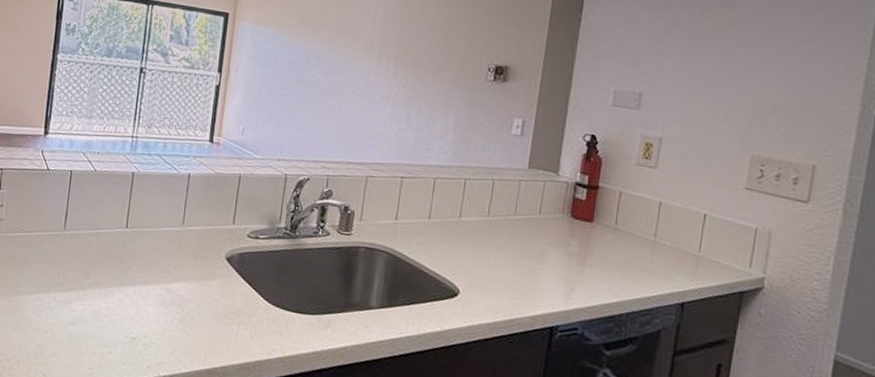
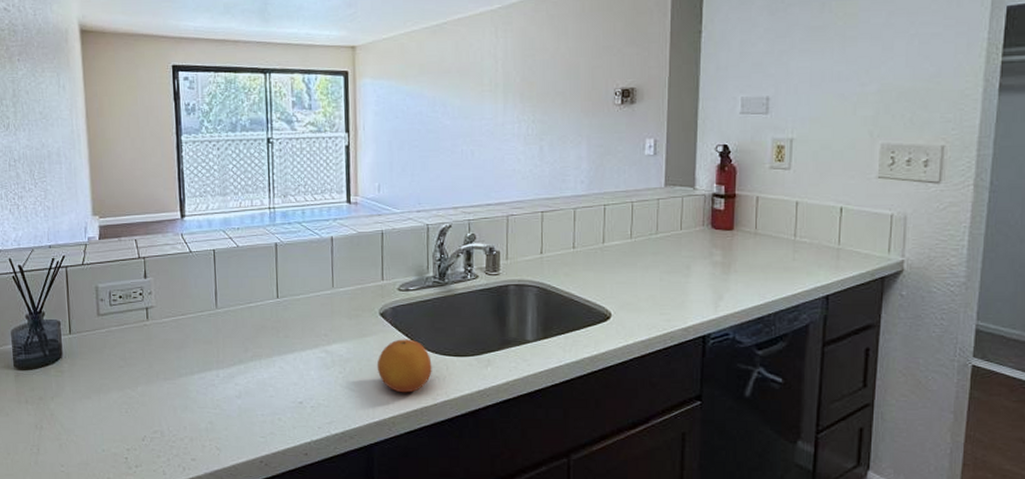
fruit: none [215,286,272,344] -> present [377,339,432,393]

